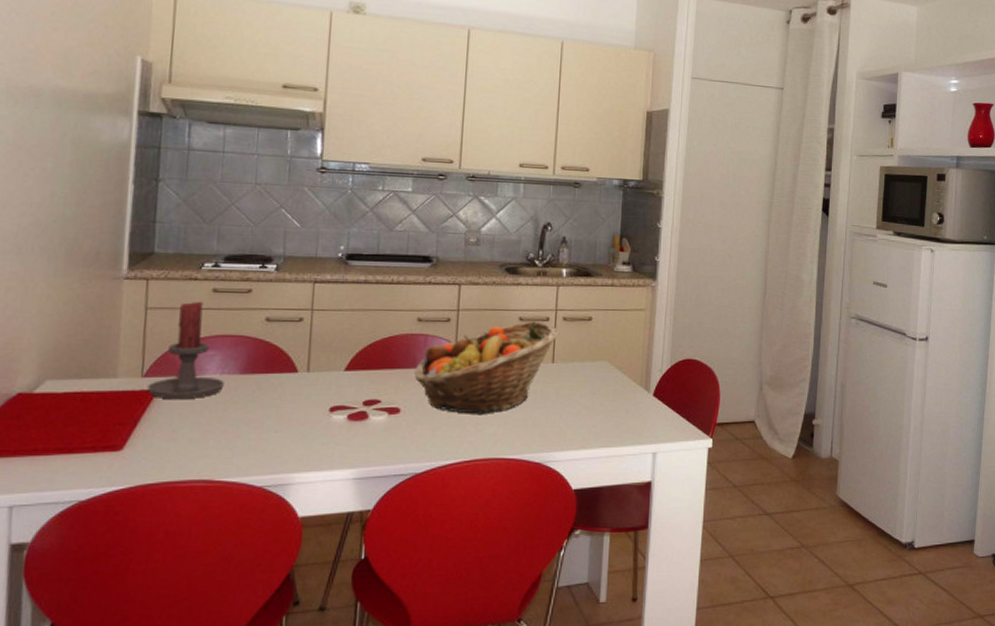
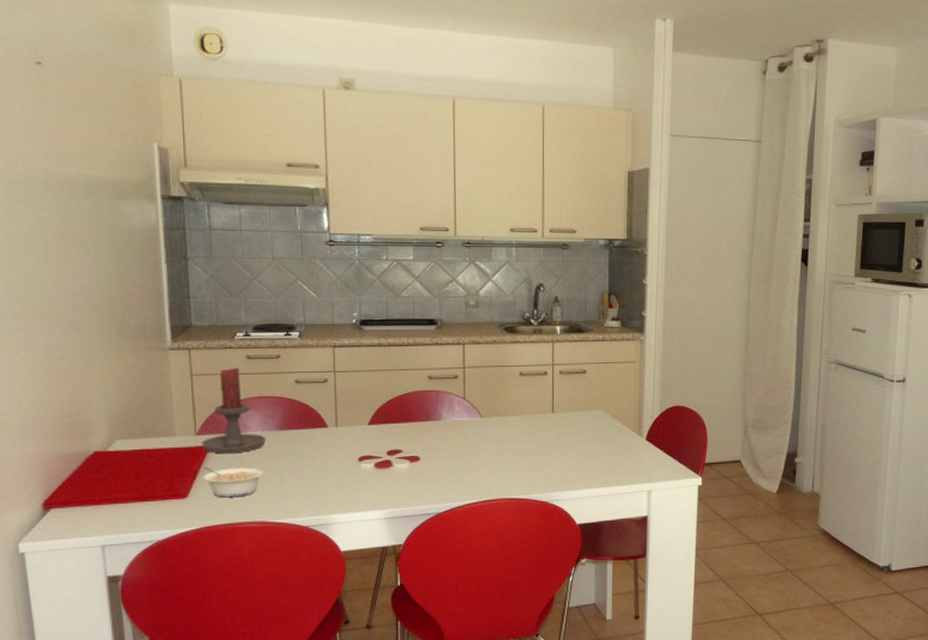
legume: none [144,413,218,451] -> present [202,466,264,498]
fruit basket: present [415,321,560,414] -> none [430,375,557,460]

